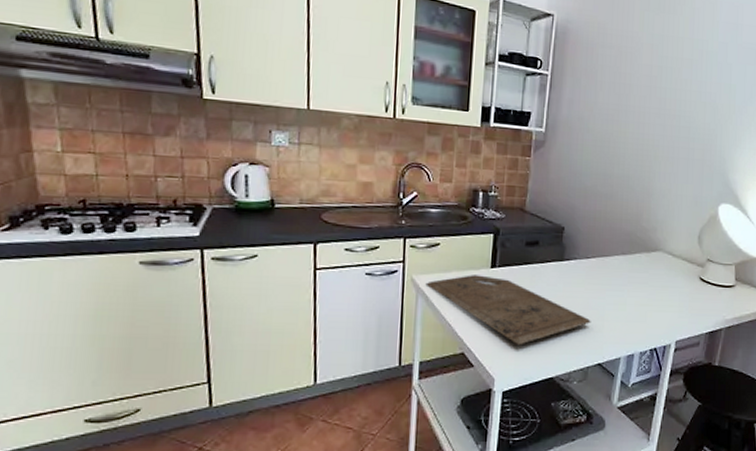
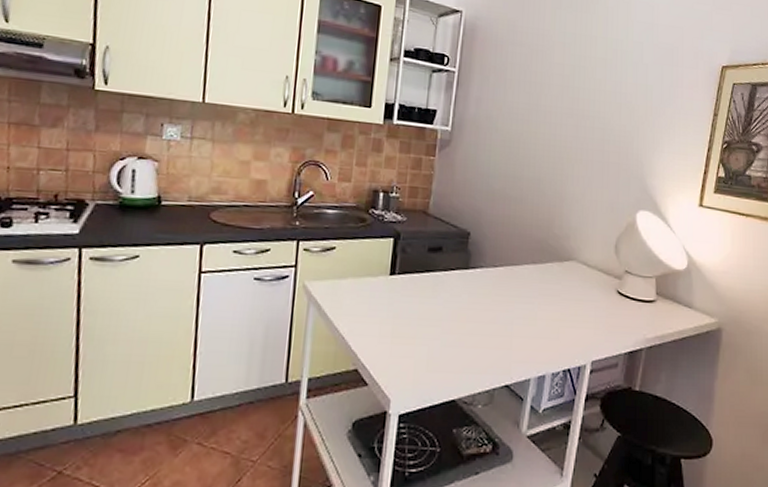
cutting board: present [425,275,591,345] -> none [318,282,498,362]

